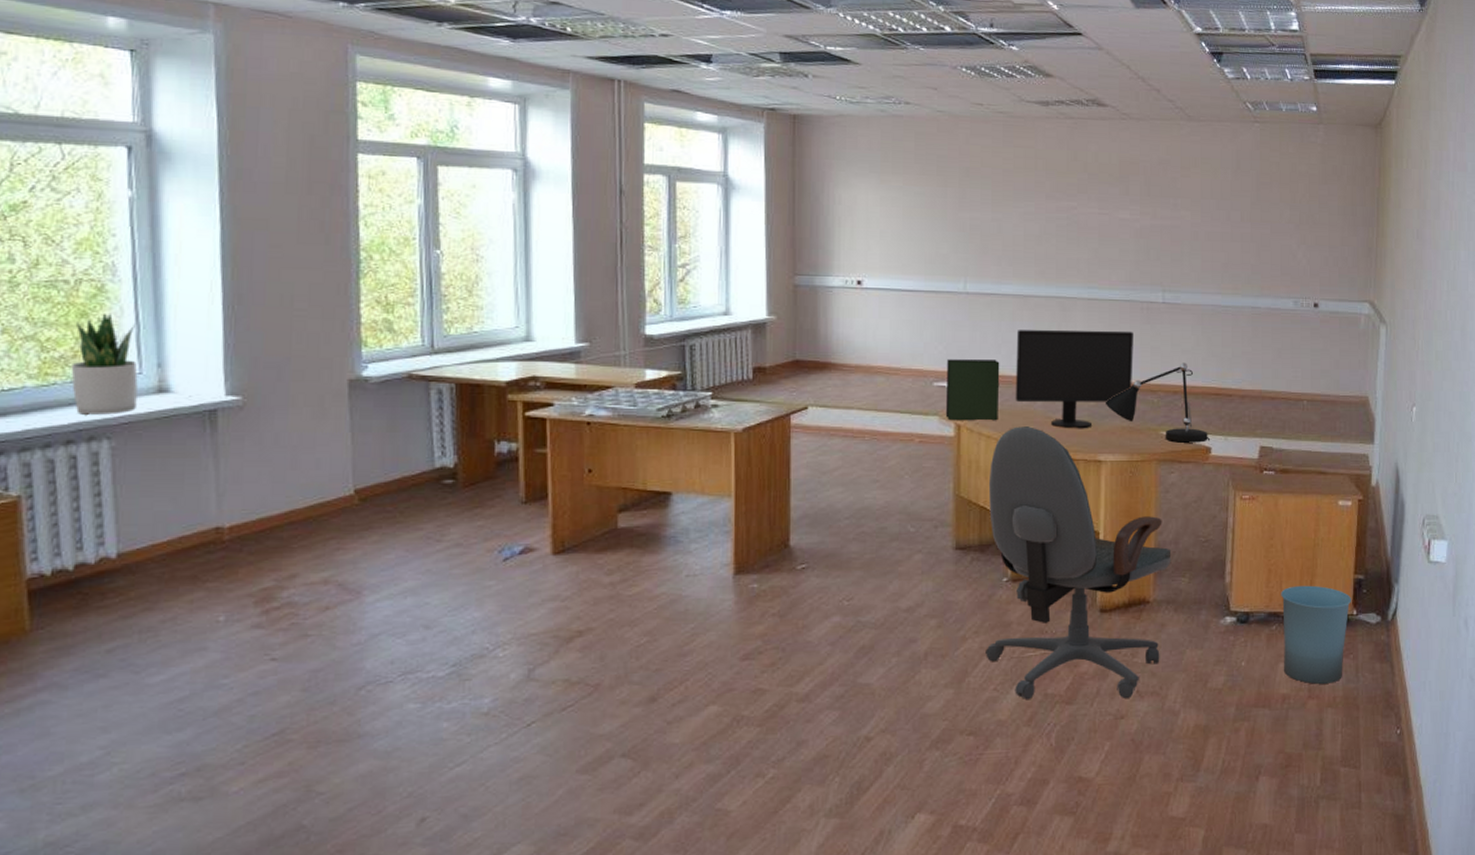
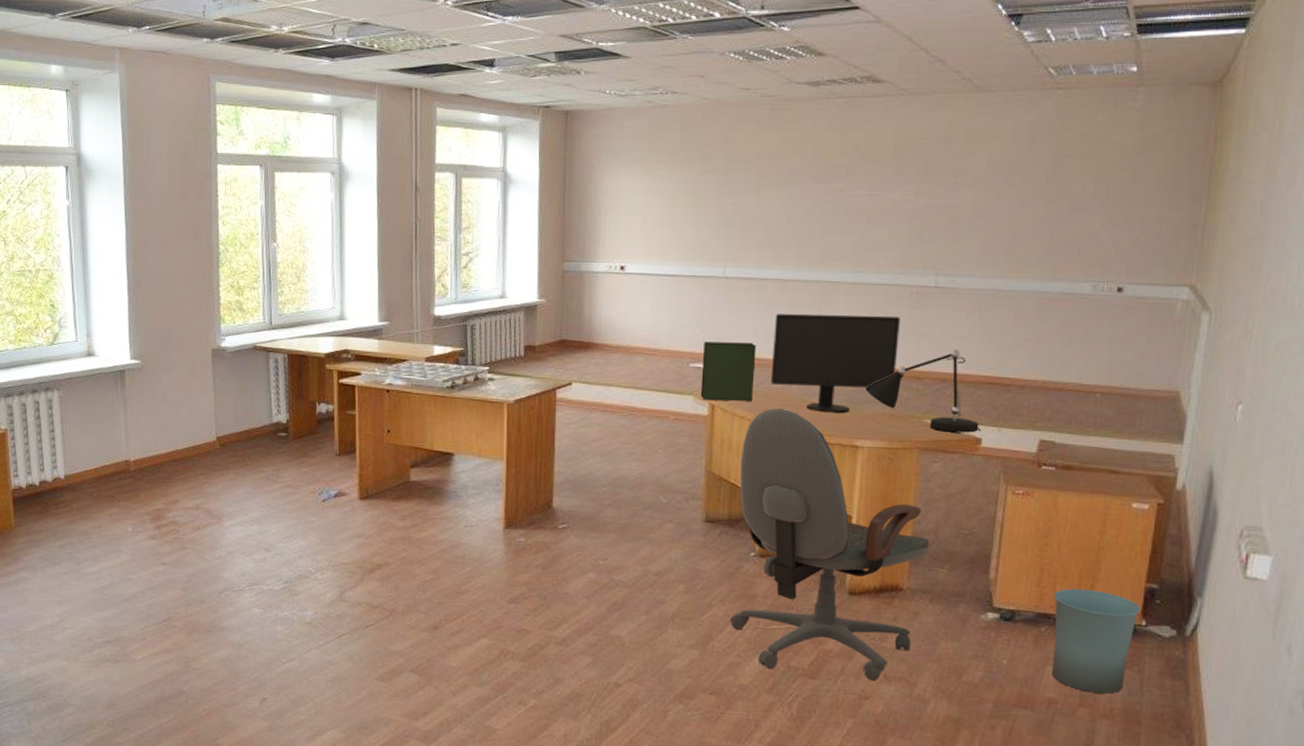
planter: present [70,313,138,415] -> none [34,295,75,372]

